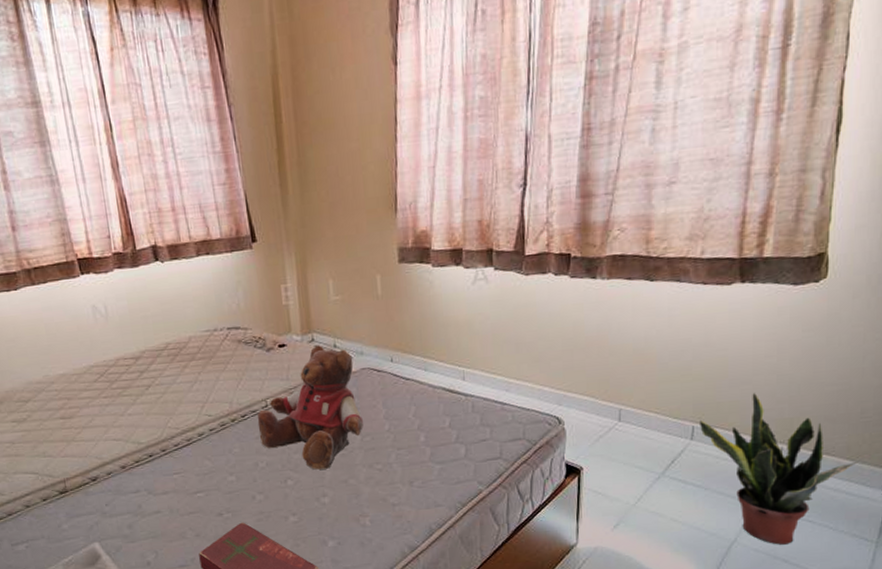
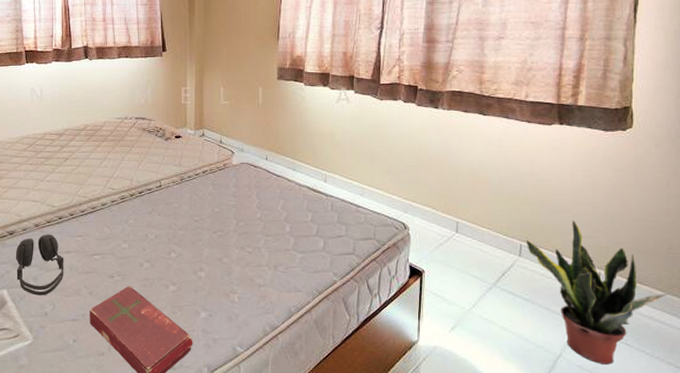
headphones: none [102,475,164,545] -> present [15,234,64,296]
teddy bear: present [257,345,363,470] -> none [151,139,239,246]

